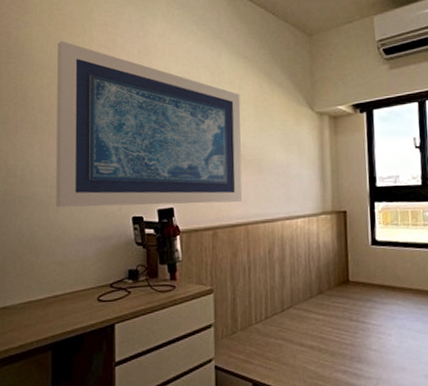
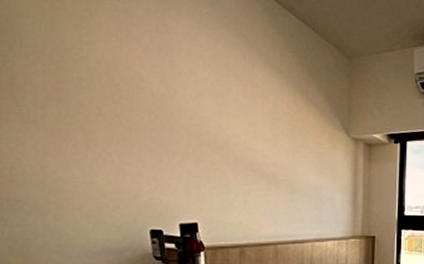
wall art: present [56,41,243,208] -> none [54,22,274,221]

